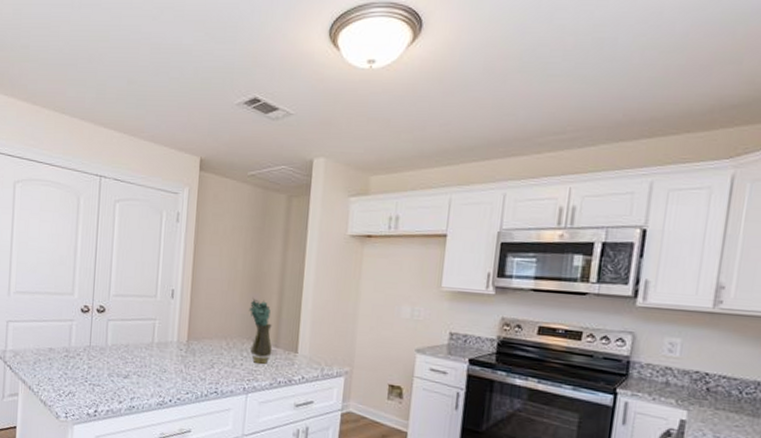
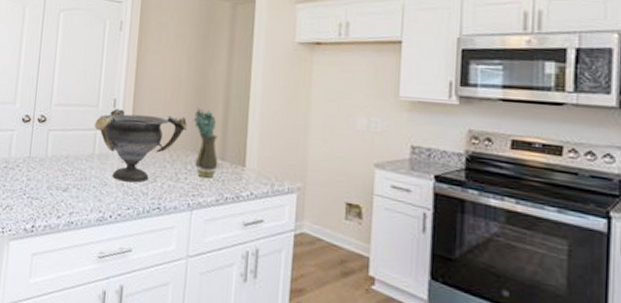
decorative bowl: none [153,299,243,369] -> present [94,109,187,183]

